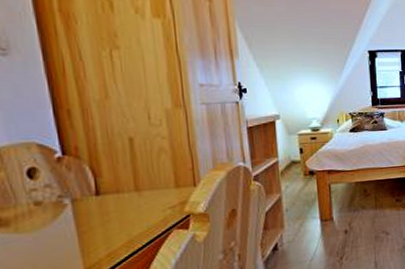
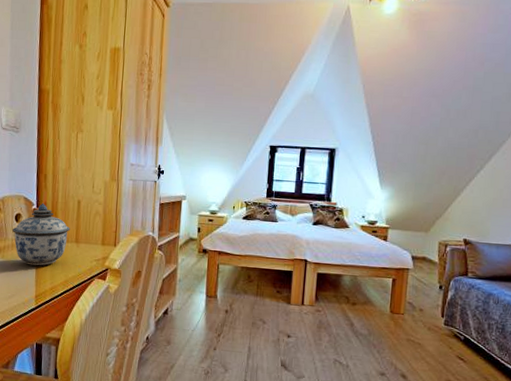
lidded jar: none [24,147,124,233] -> present [12,202,70,266]

